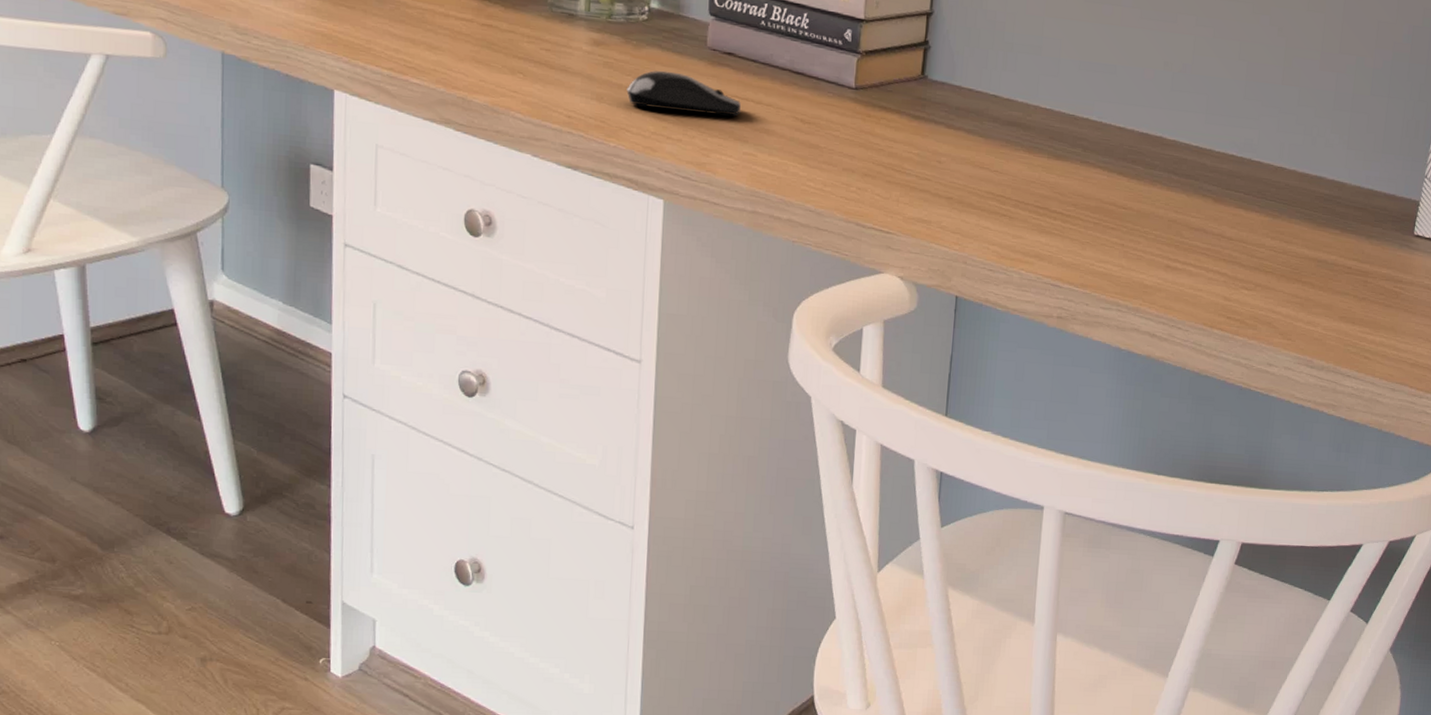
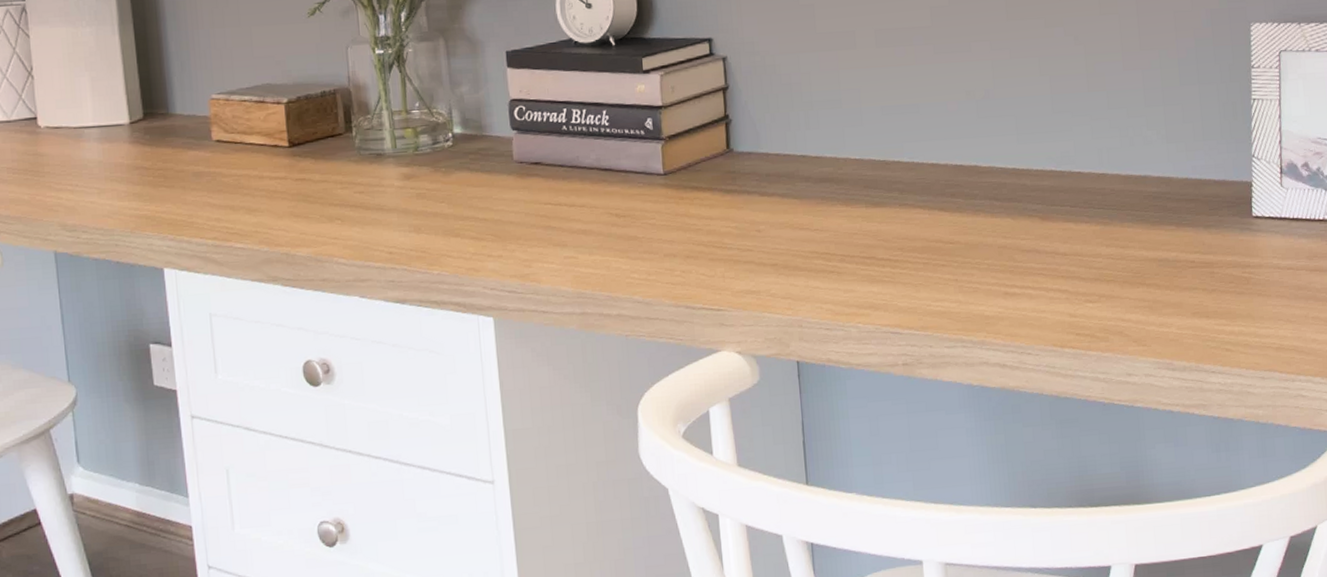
computer mouse: present [626,70,741,116] -> none [442,191,555,230]

